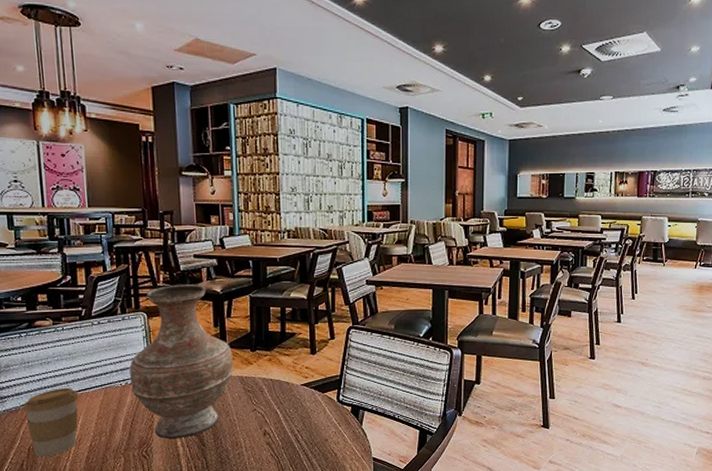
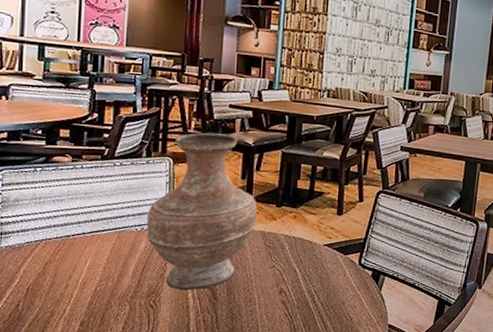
coffee cup: present [22,387,80,457] -> none [26,227,90,299]

